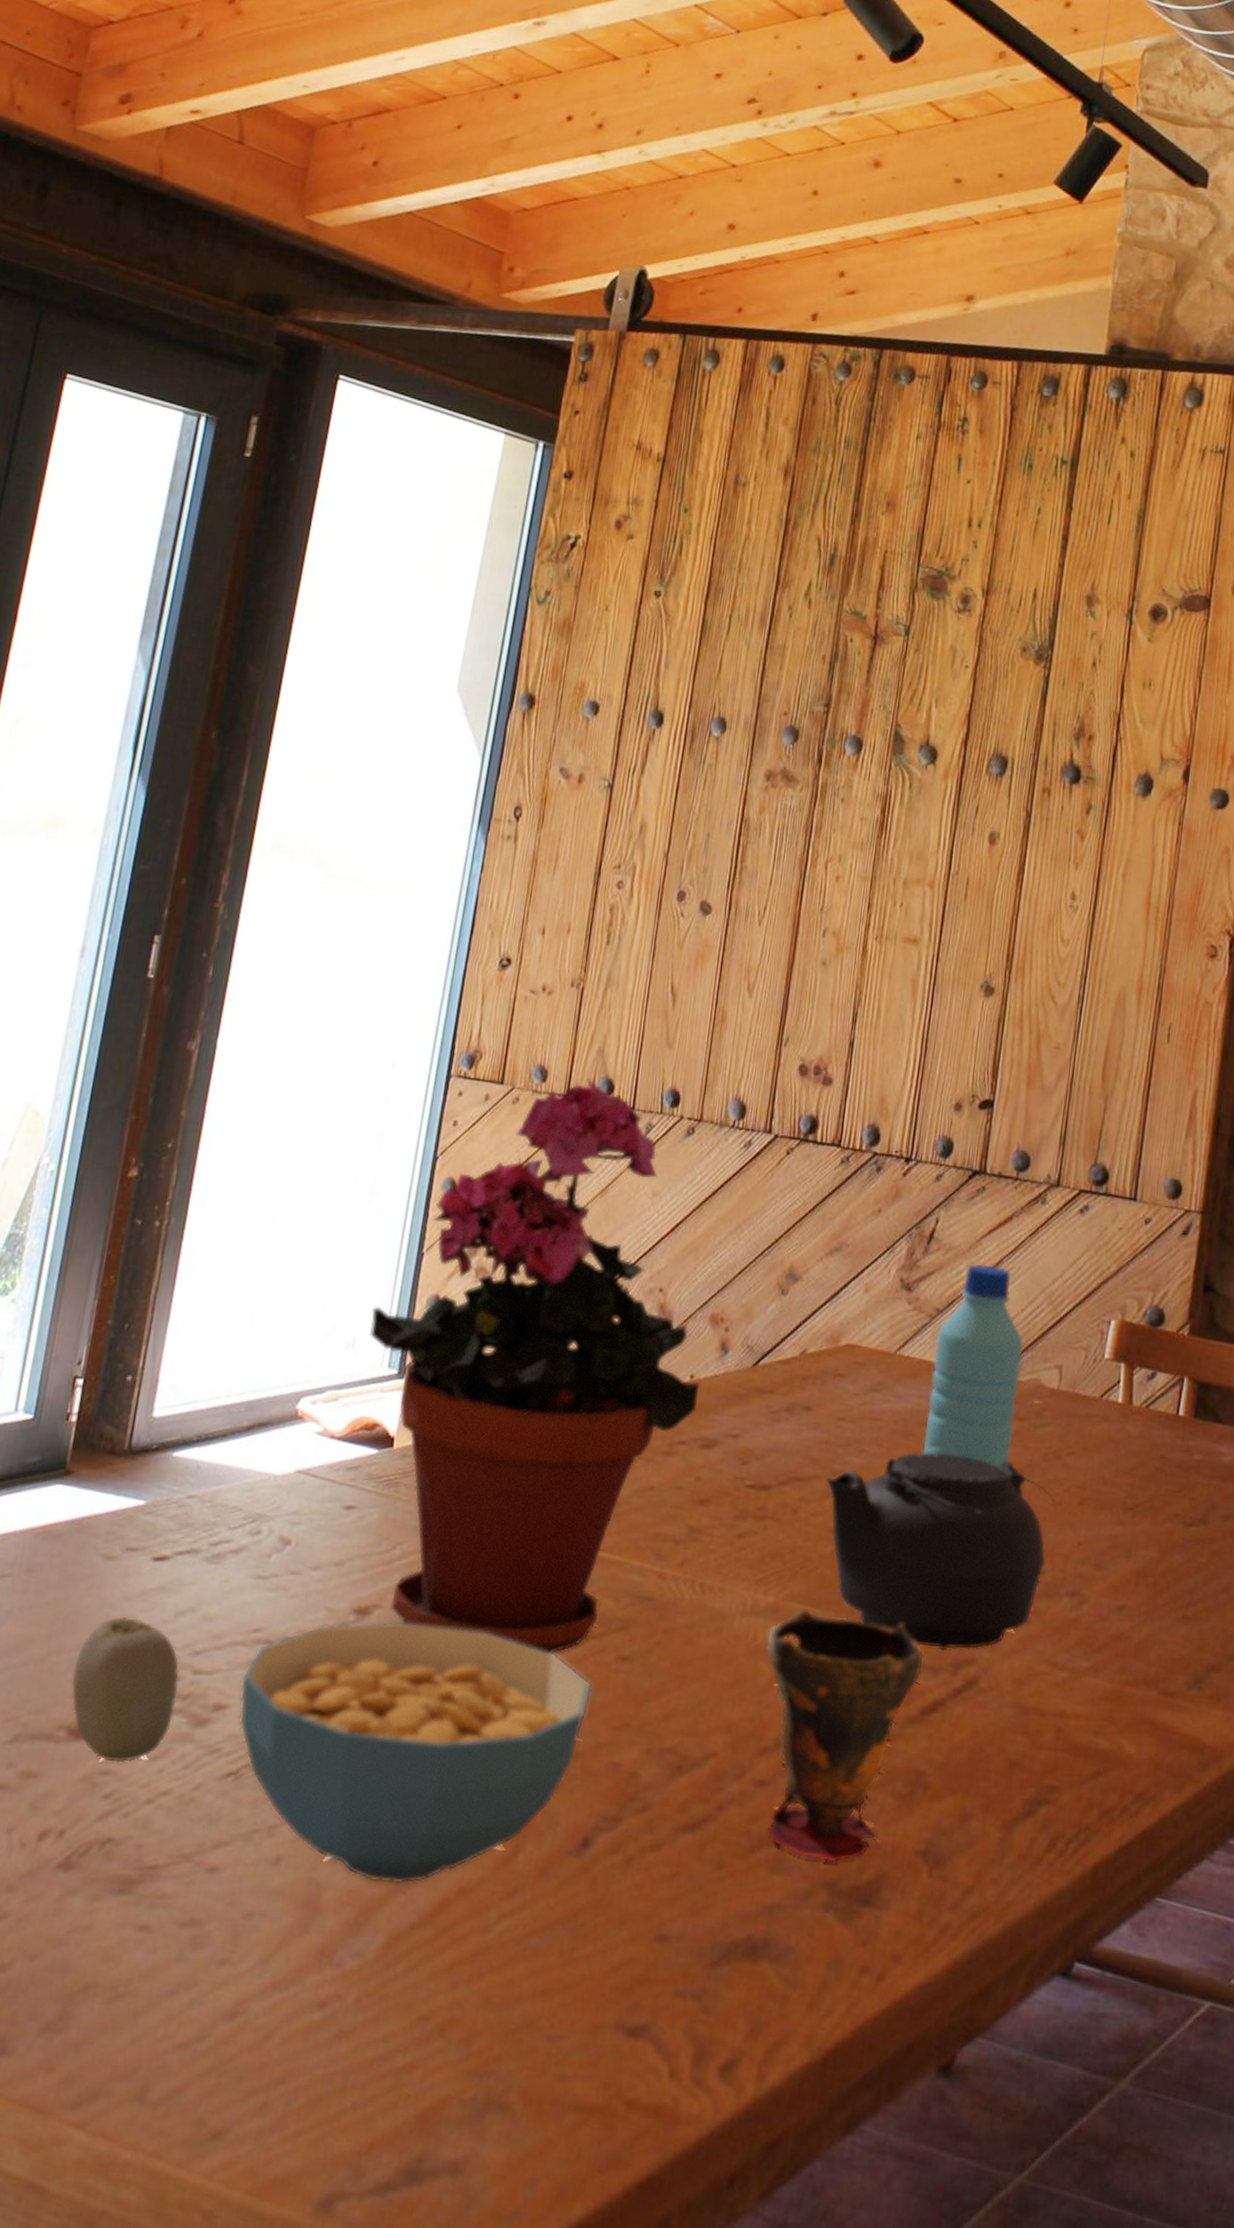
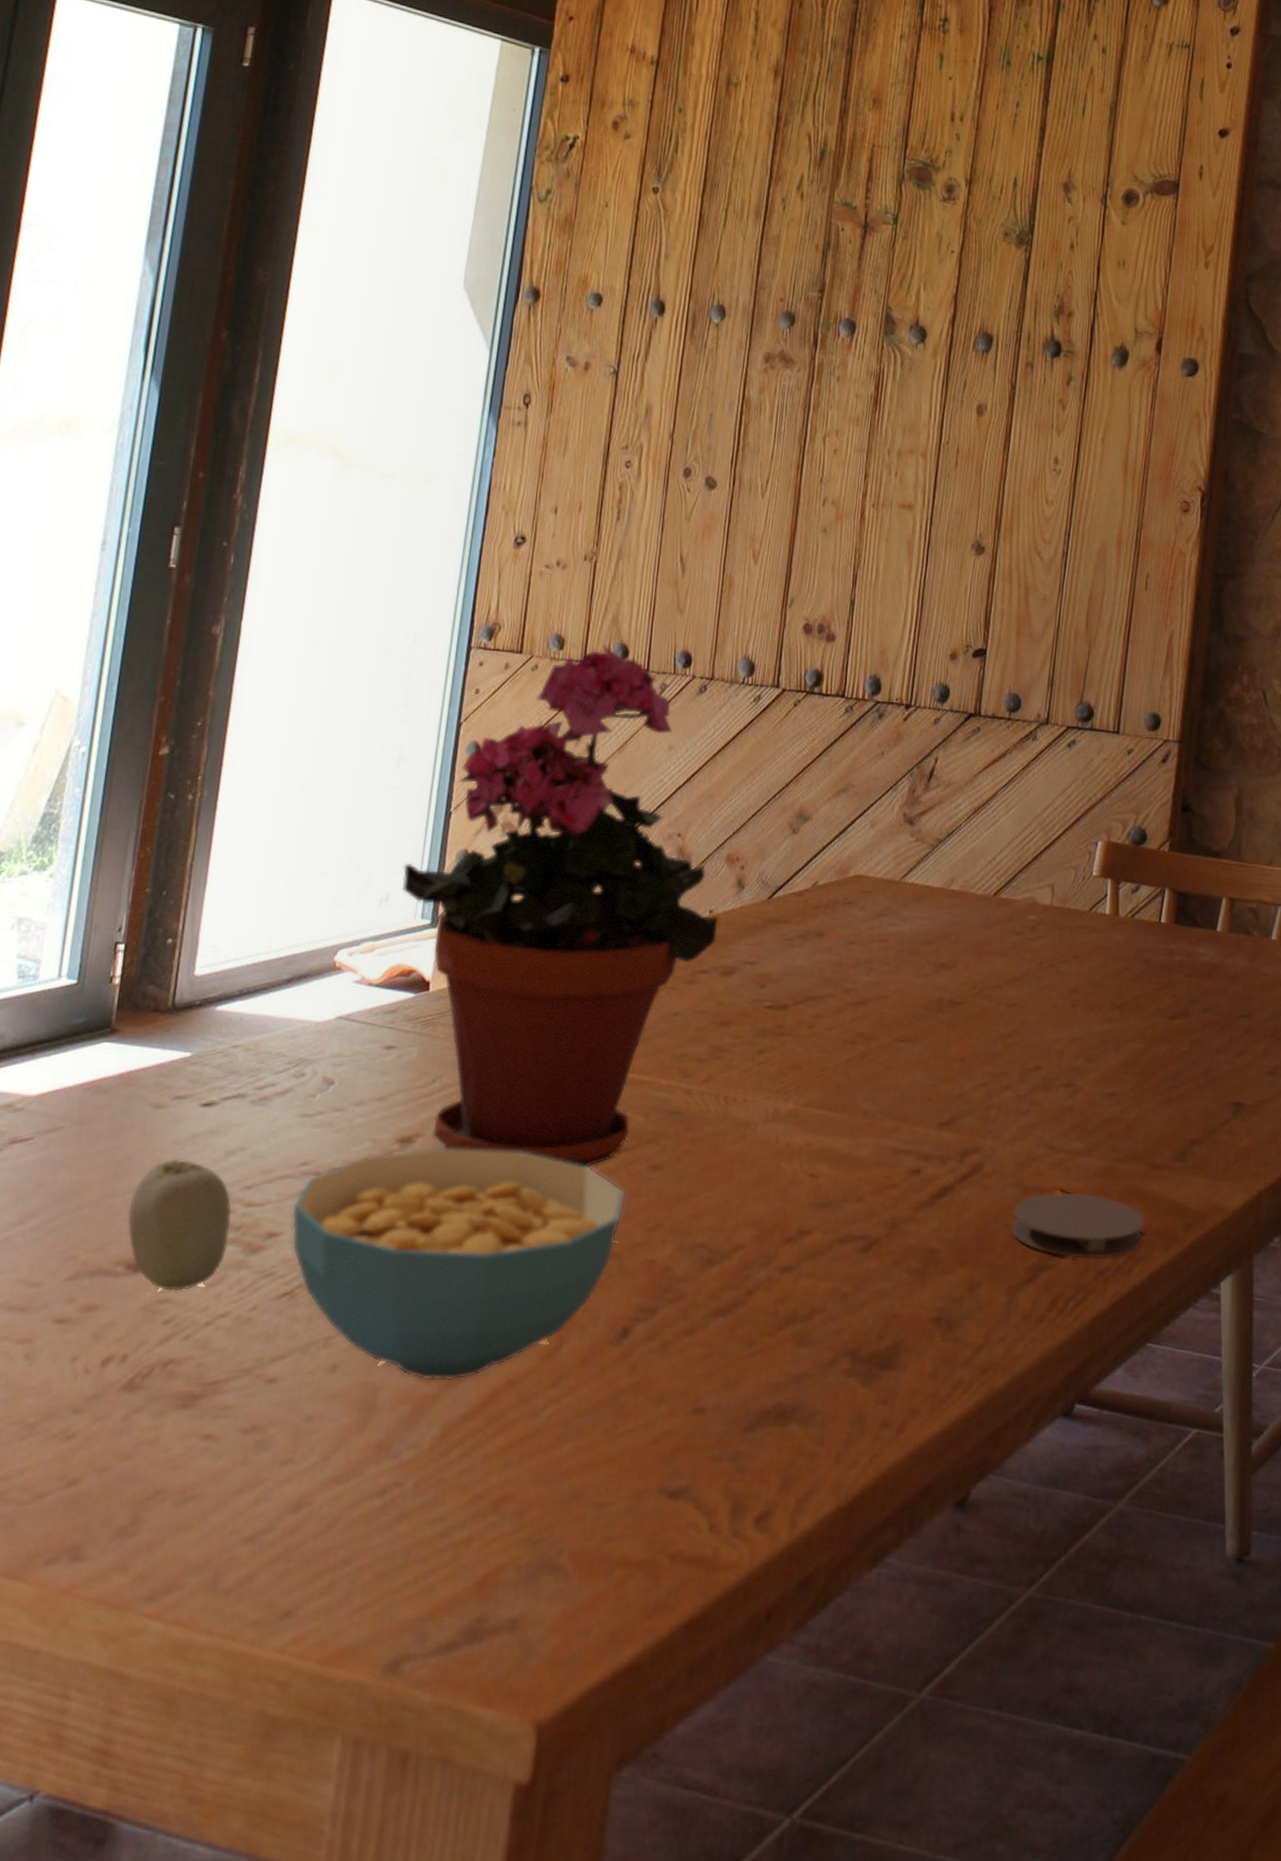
cup: present [766,1608,924,1863] -> none [787,1112,933,1334]
teapot: present [826,1451,1057,1651] -> none [839,967,1052,1142]
water bottle: present [923,1263,1024,1468] -> none [928,797,1019,978]
coaster: none [1007,1716,1156,1796] -> present [1011,1192,1145,1259]

